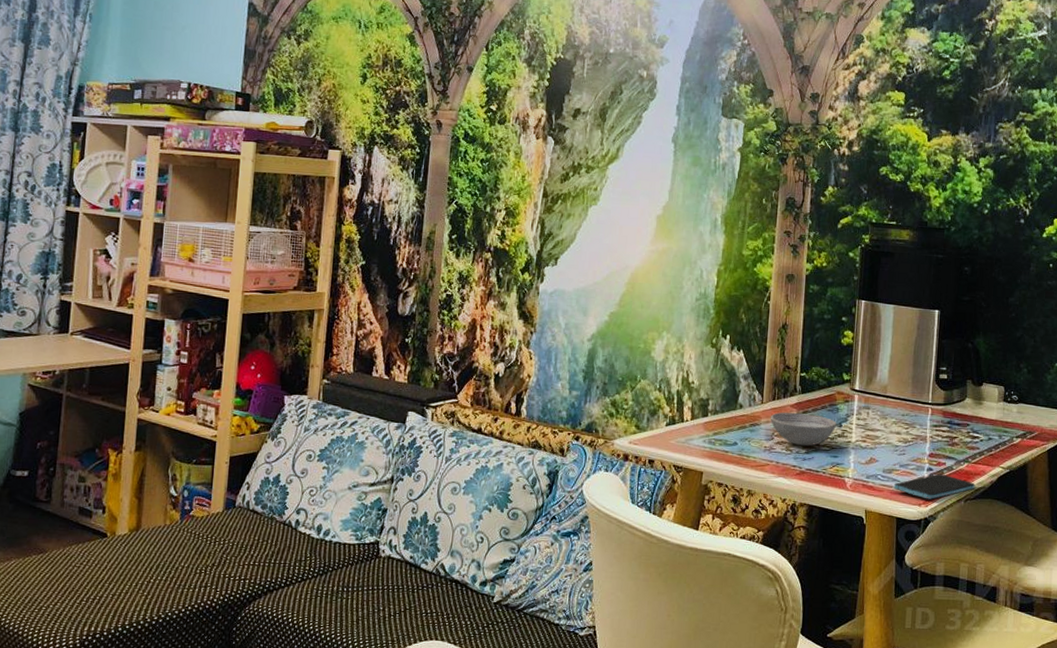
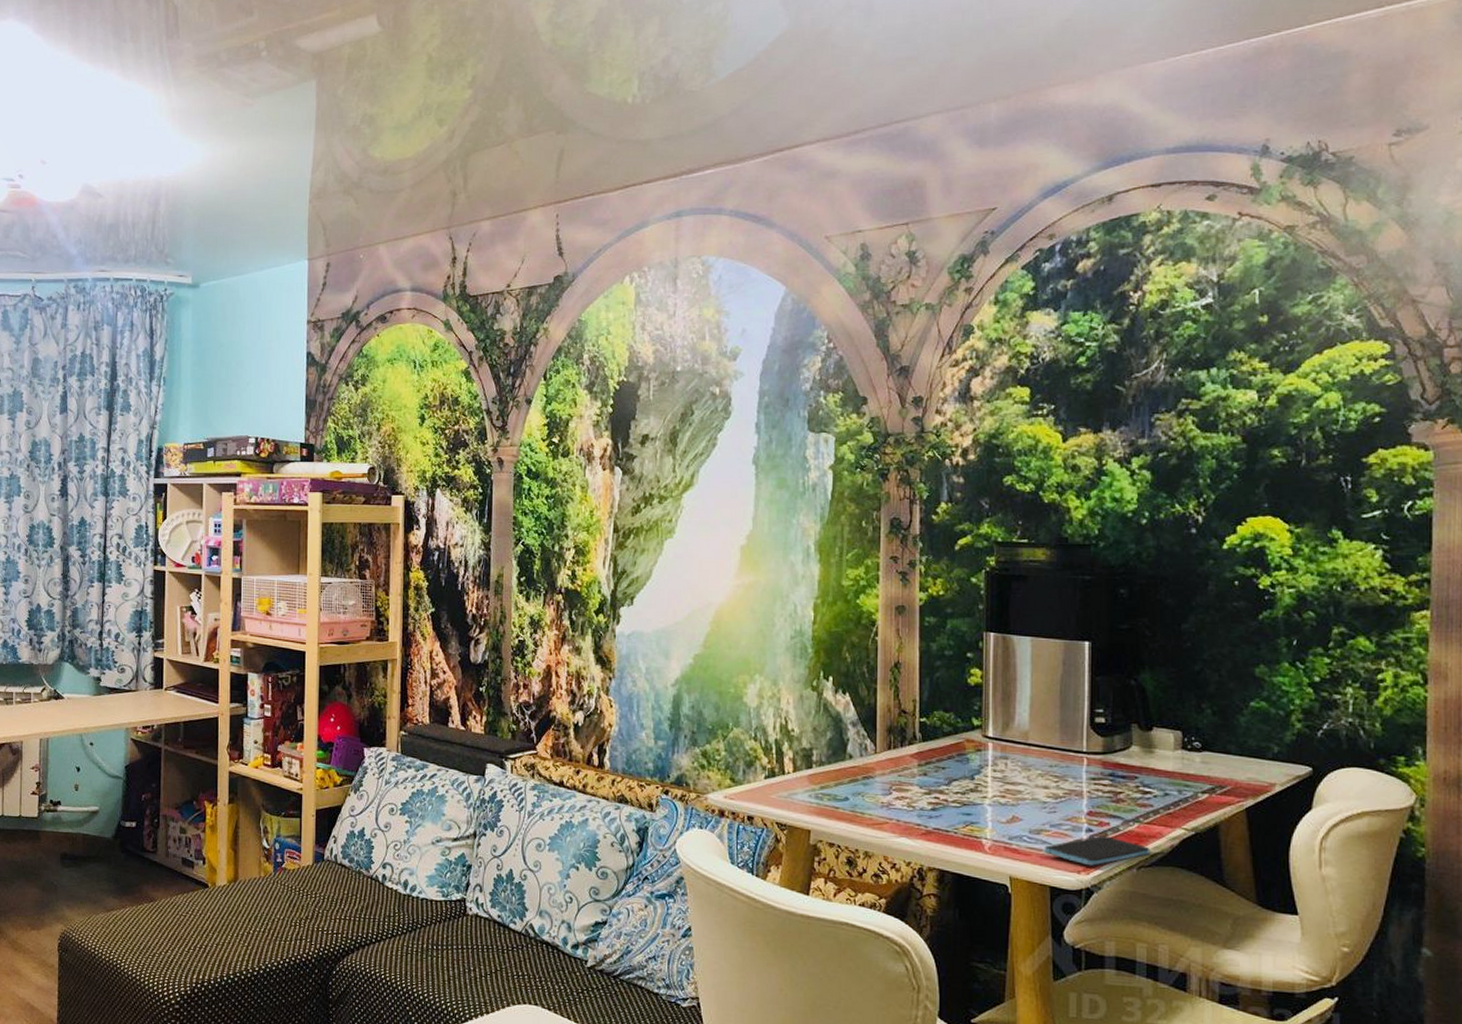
bowl: present [770,412,836,446] -> none [886,763,967,802]

